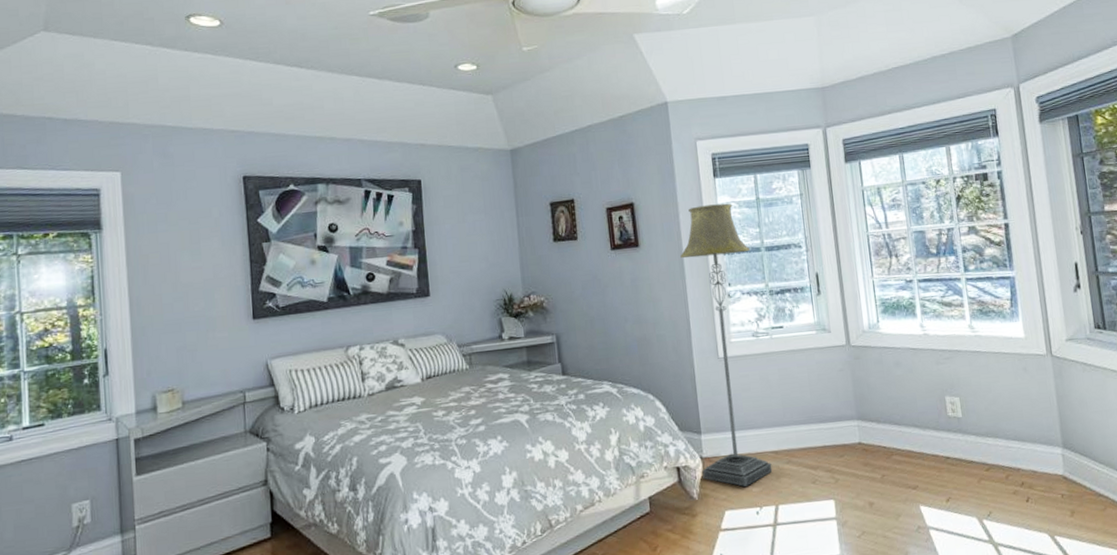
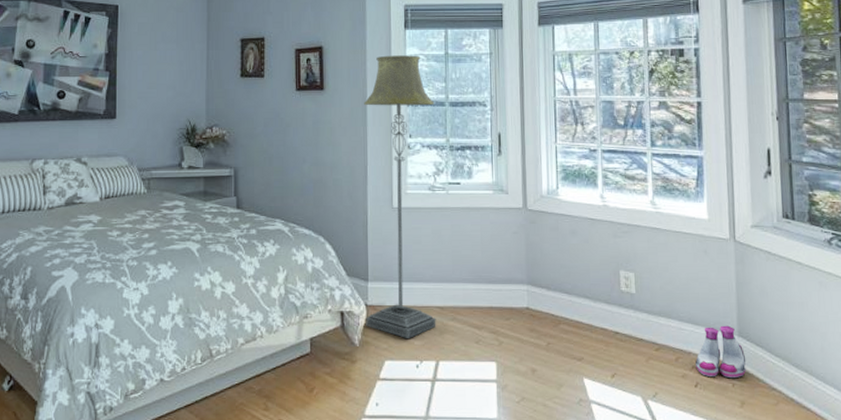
boots: none [1025,438,1074,491] -> present [696,325,747,379]

